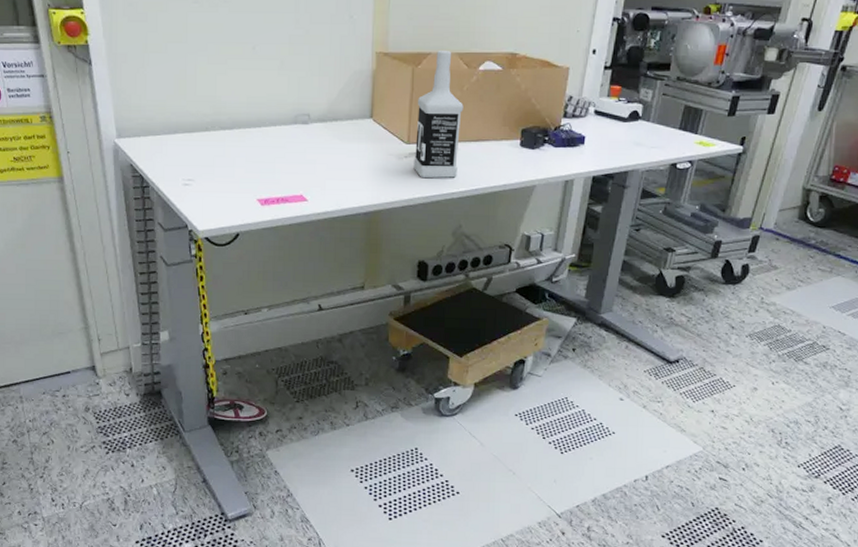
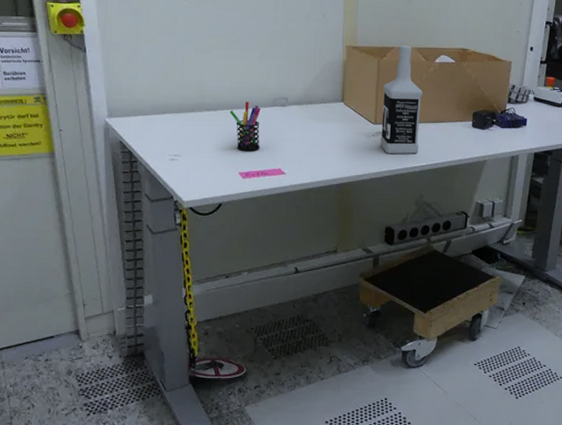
pen holder: none [246,118,280,175] -> present [229,101,261,151]

